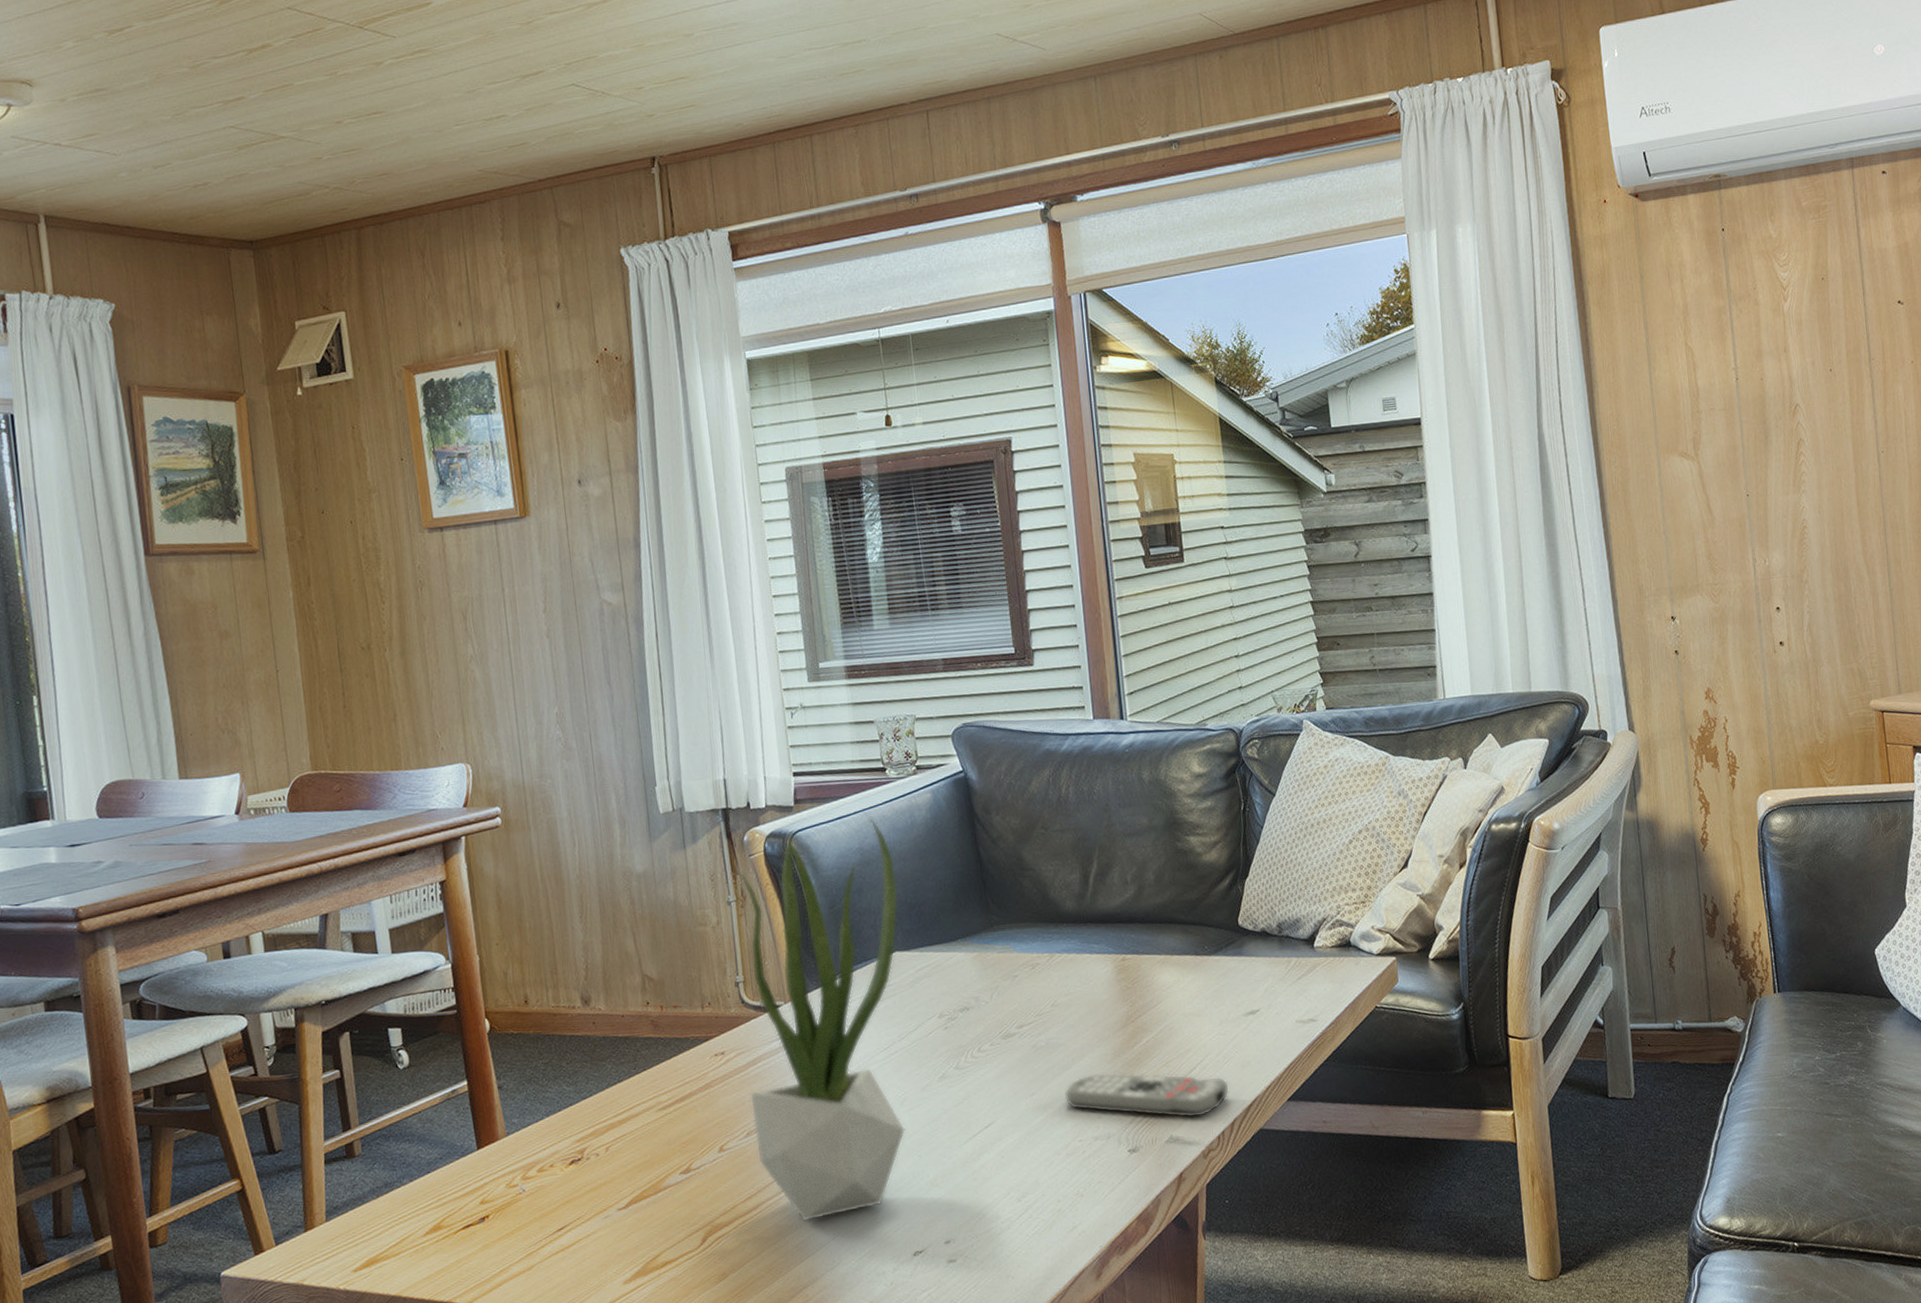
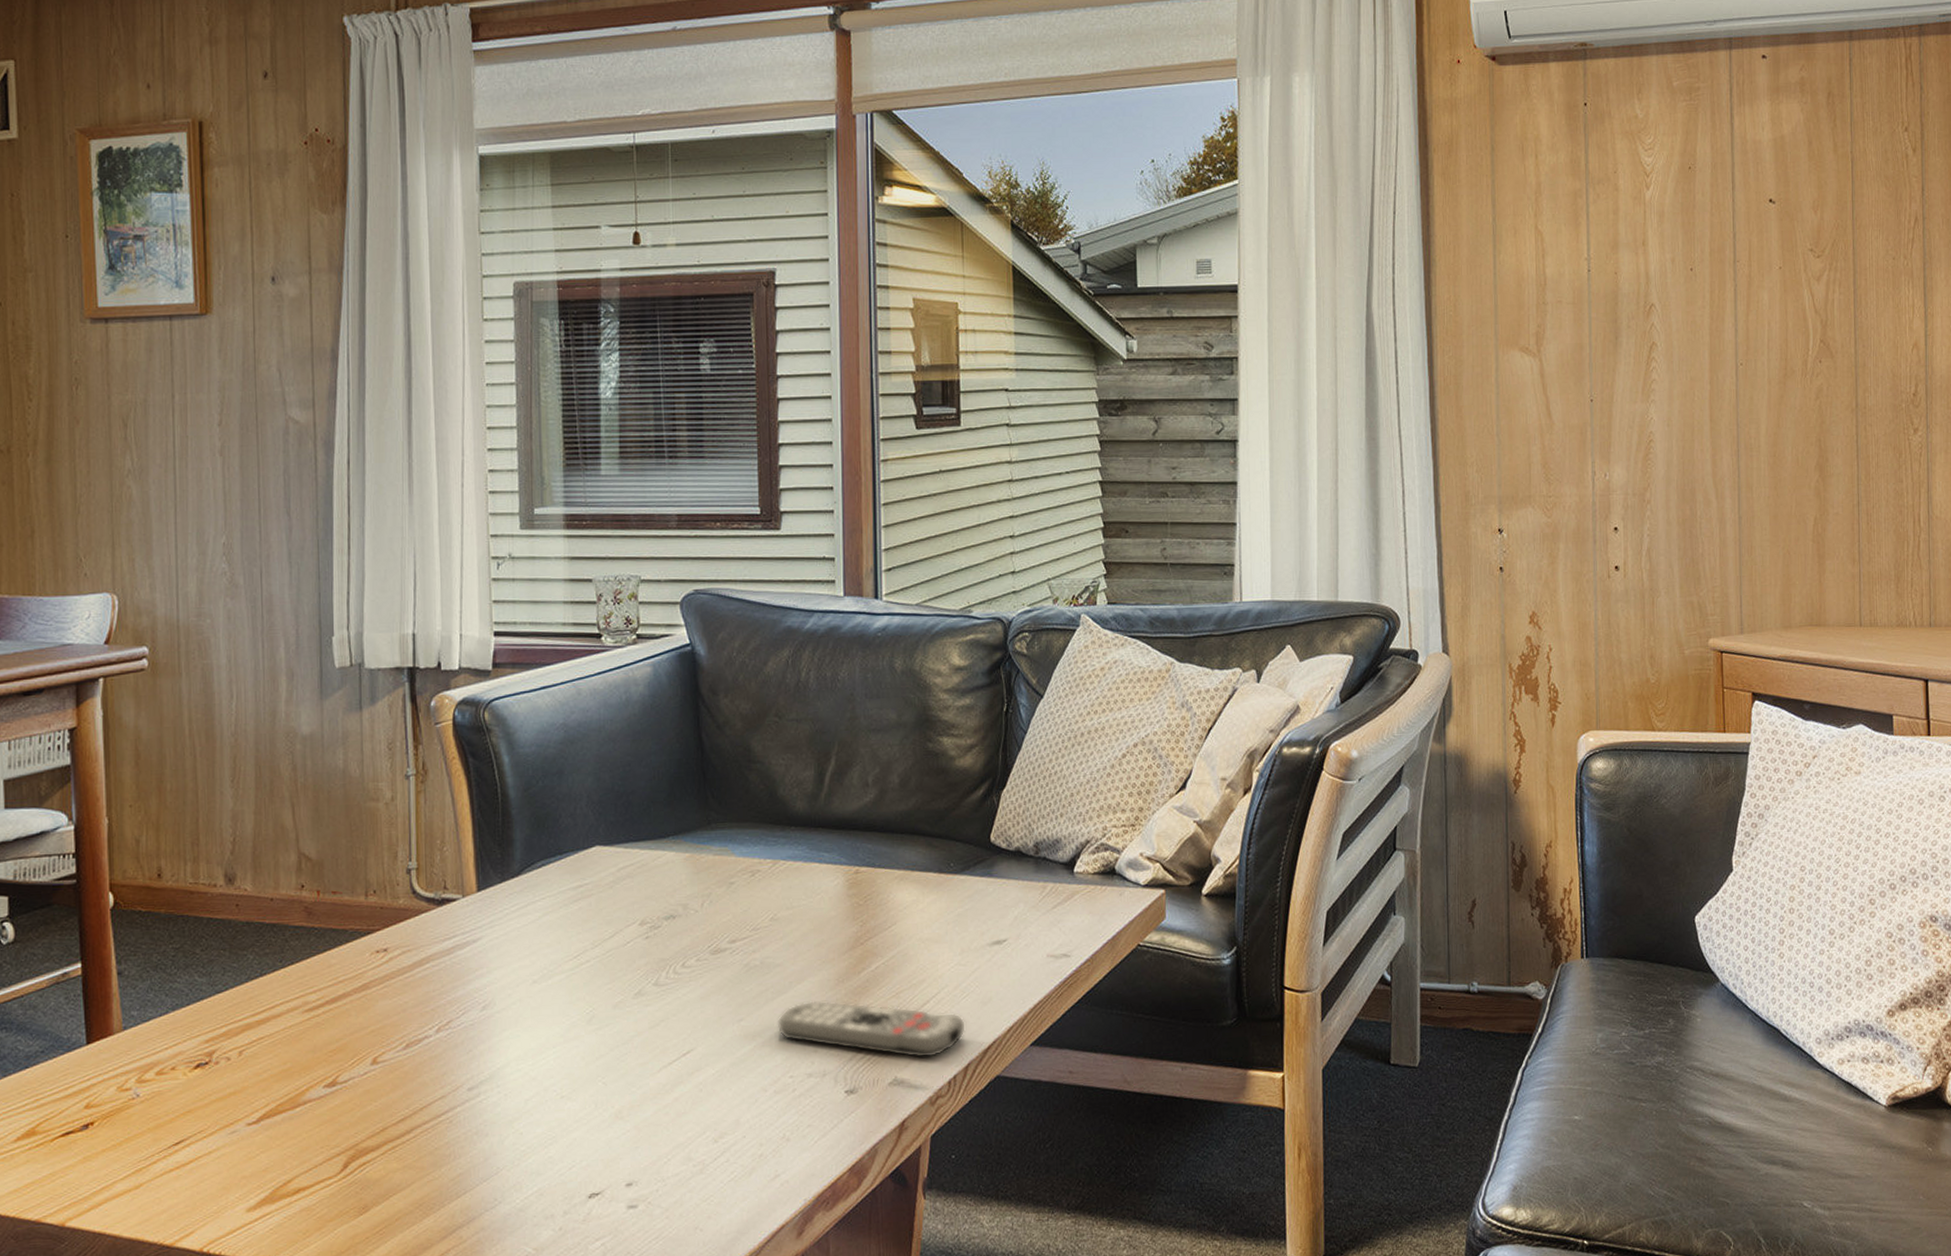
potted plant: present [740,818,905,1222] -> none [412,691,604,1151]

